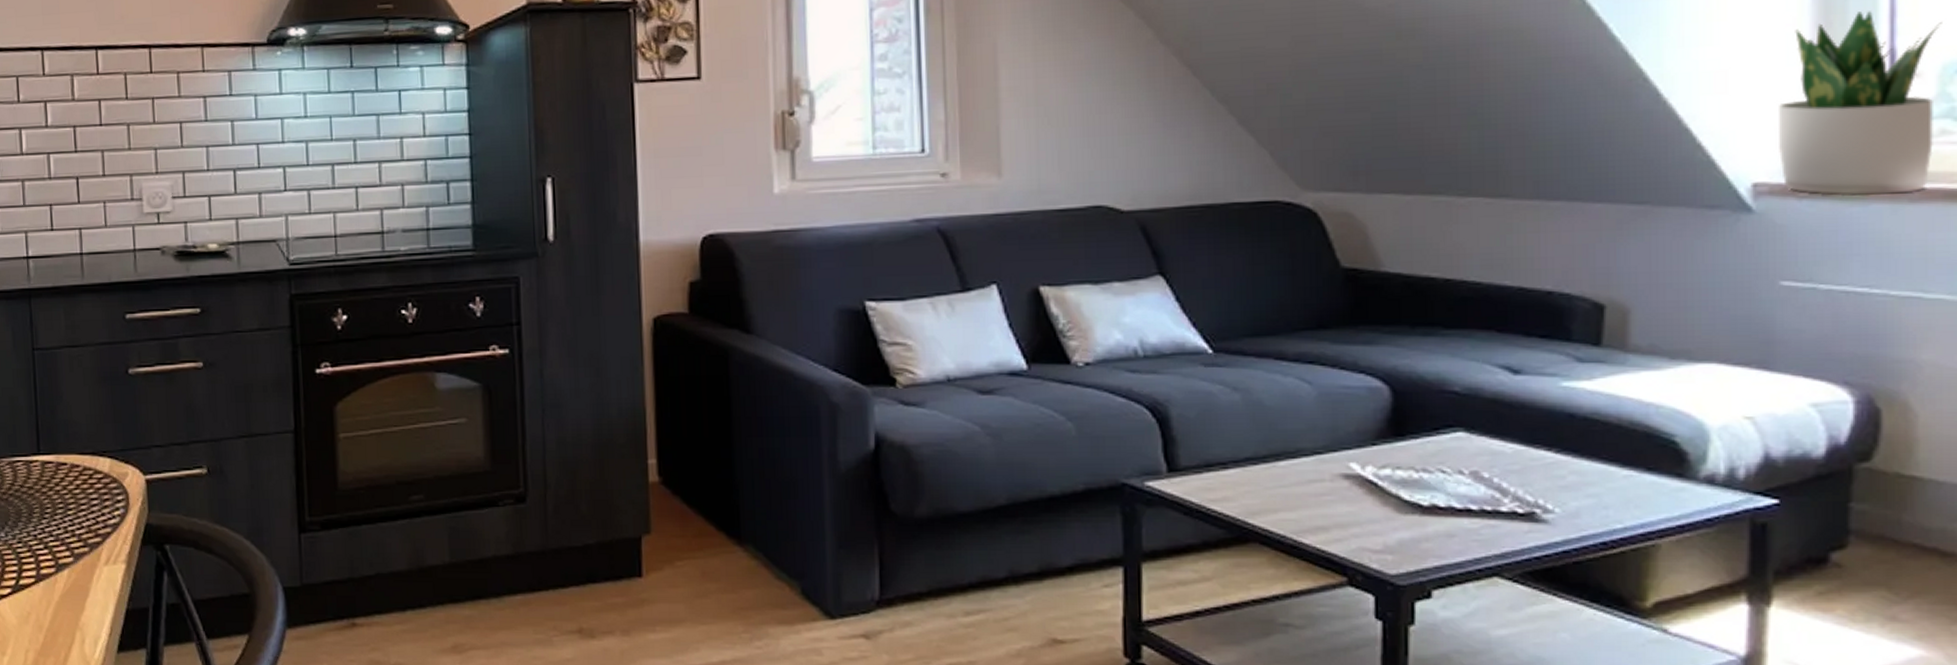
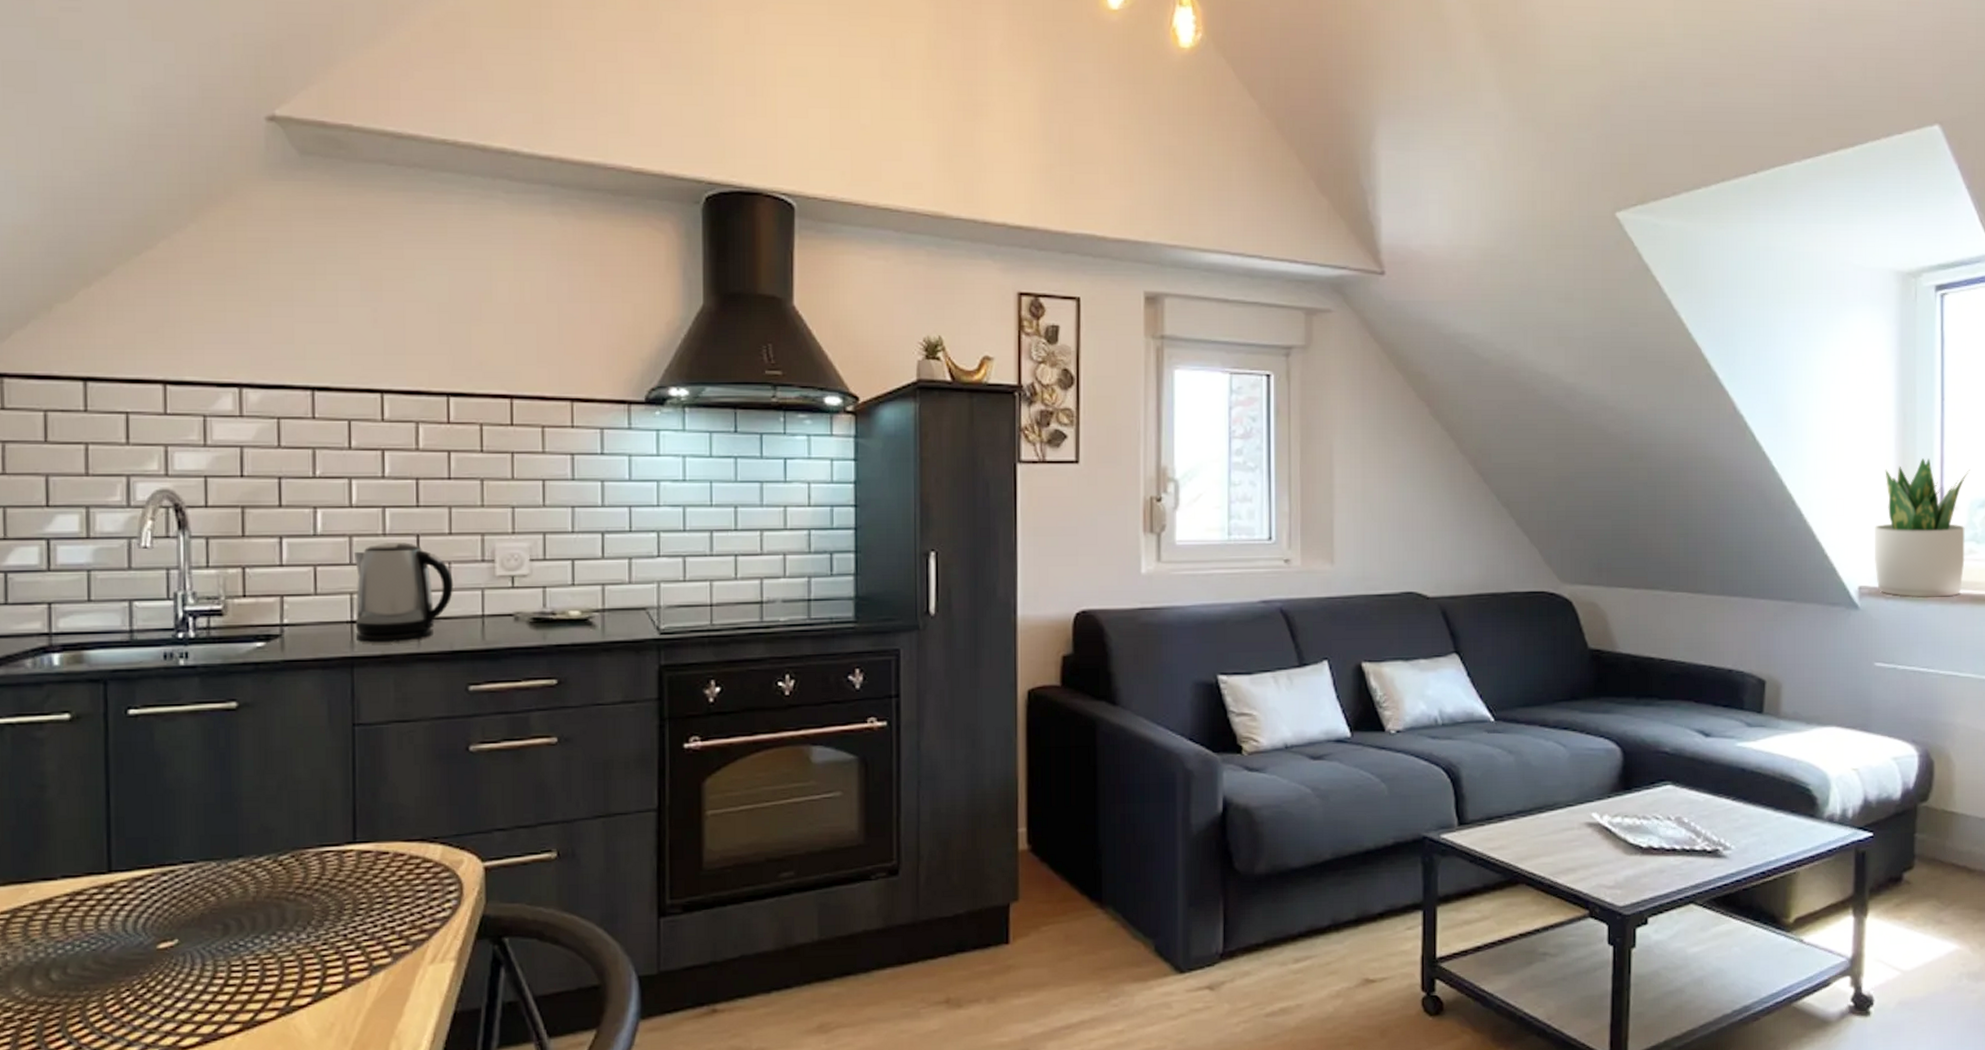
kettle: none [26,185,109,276] -> present [353,542,453,643]

